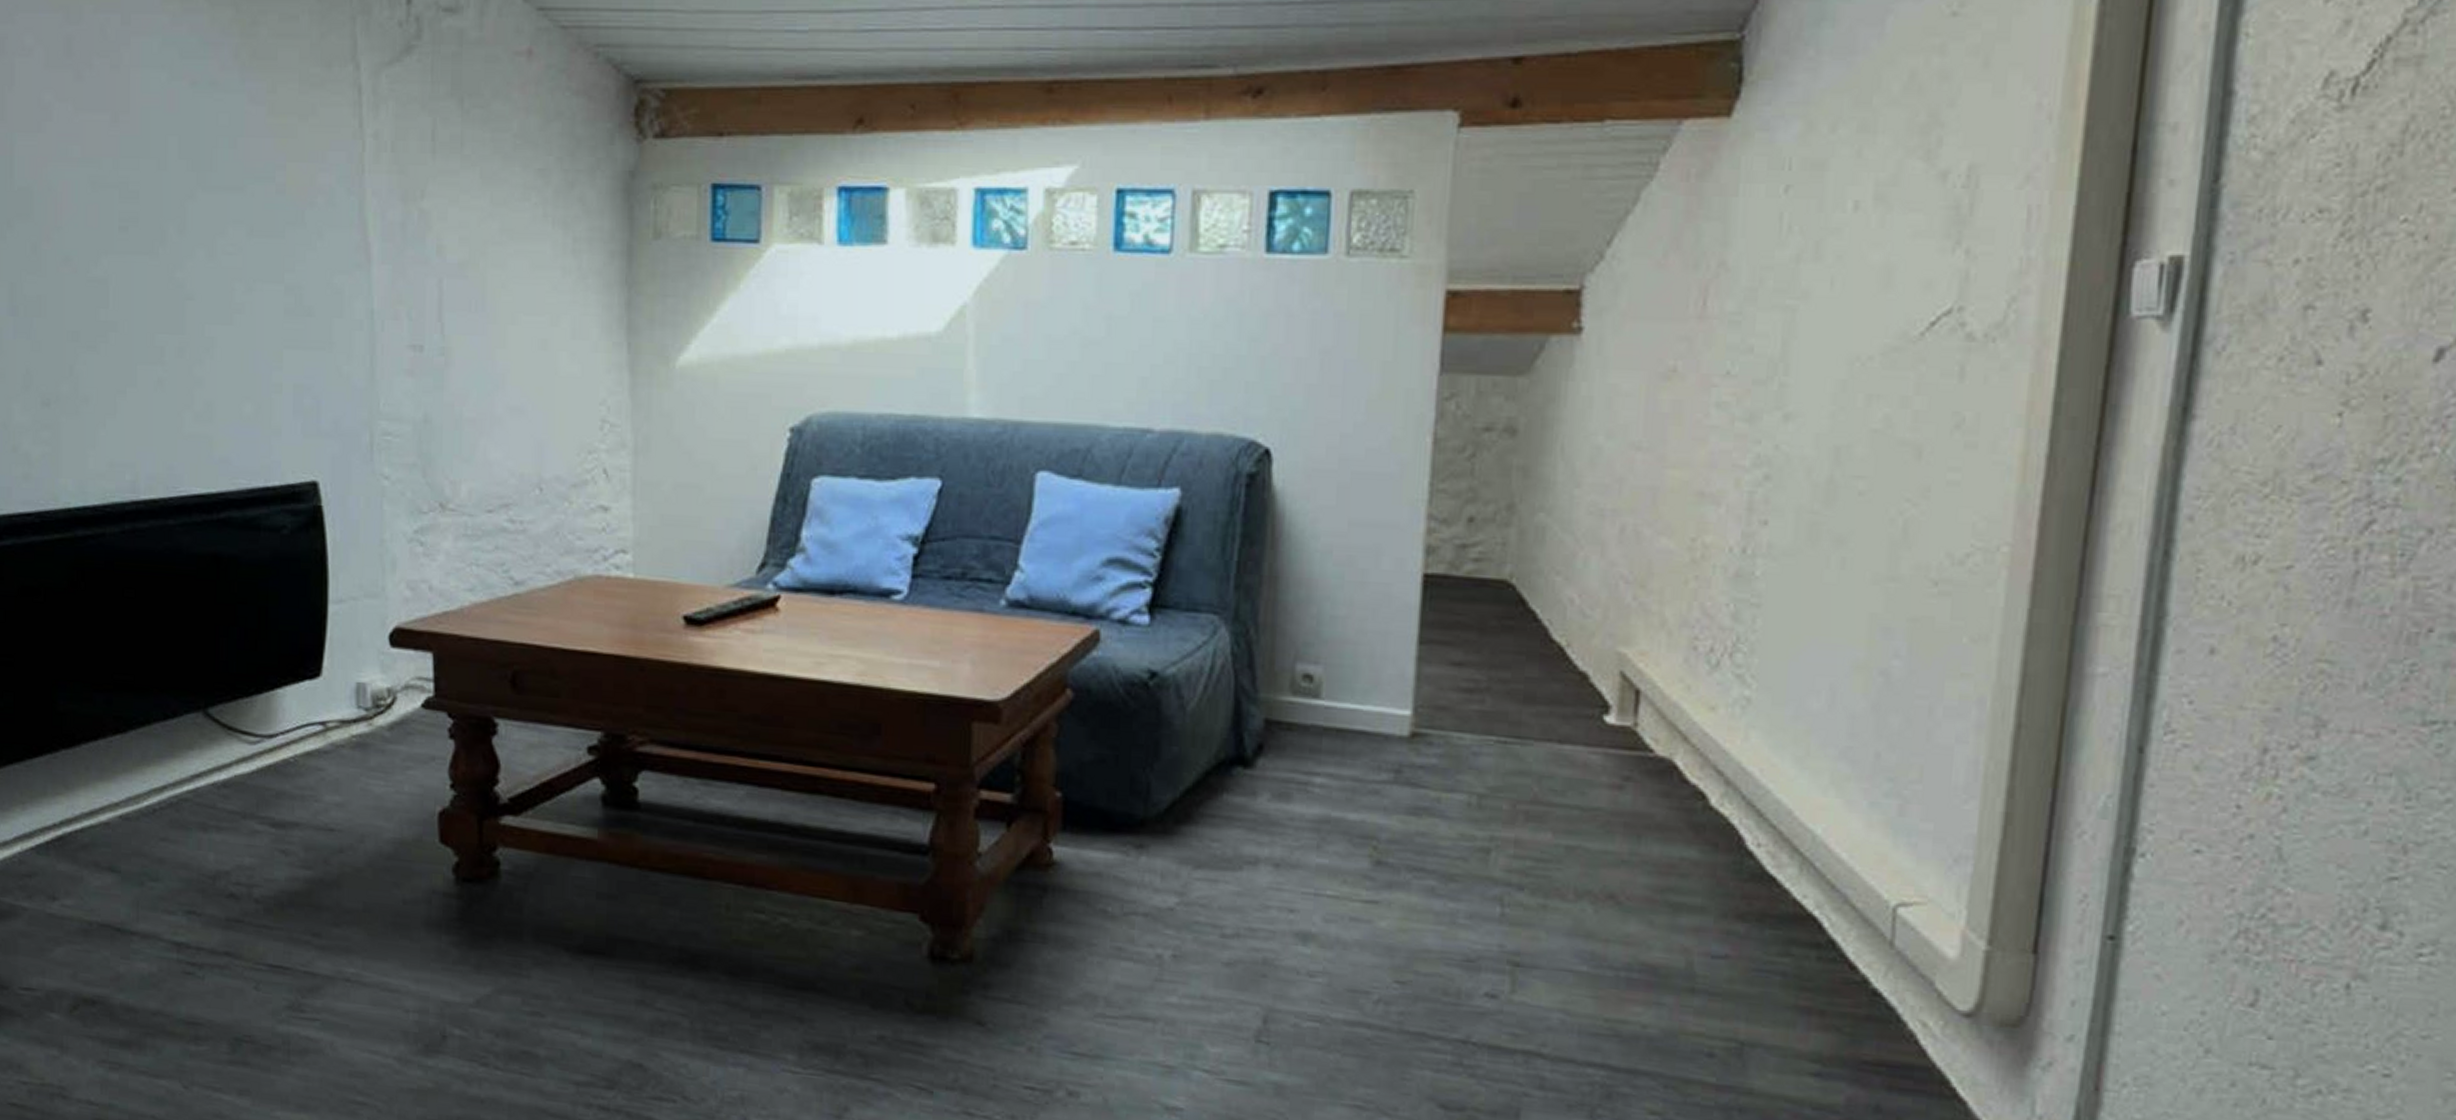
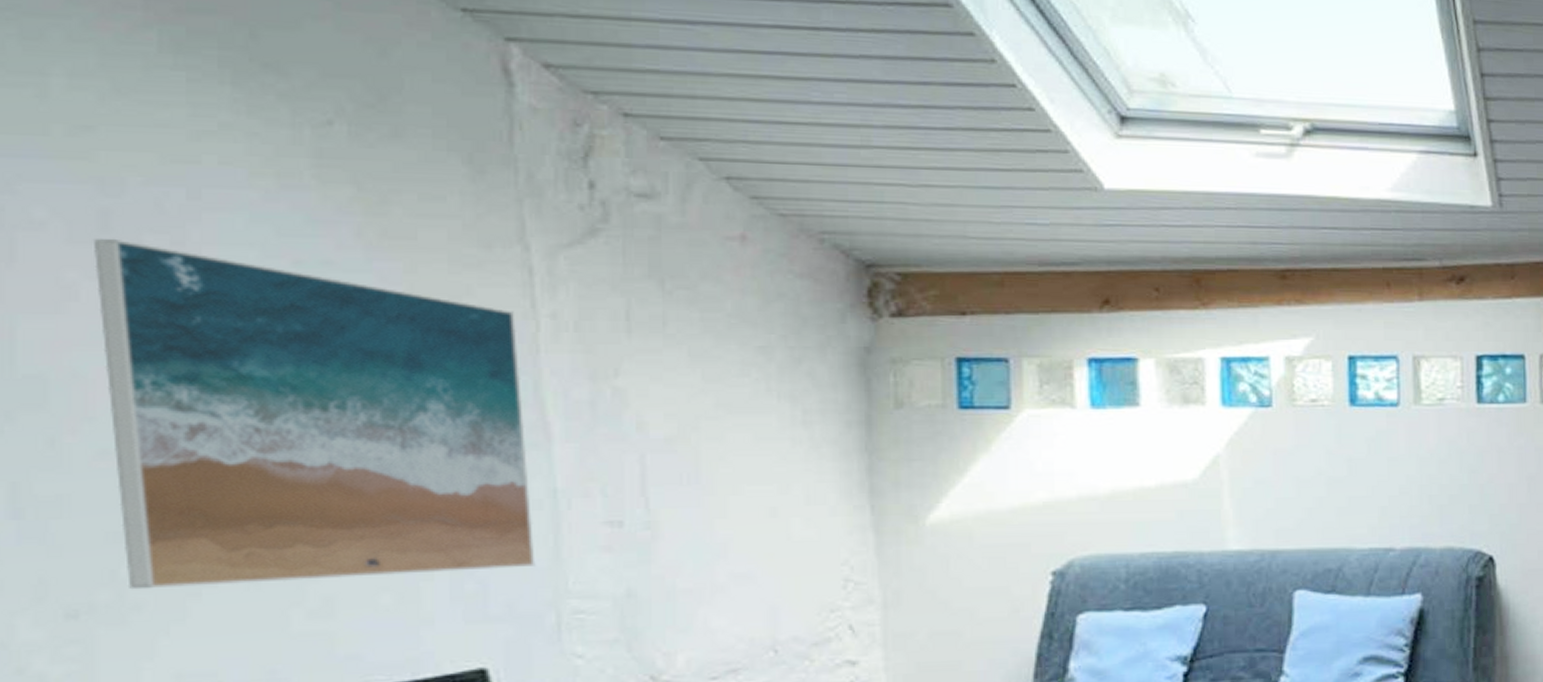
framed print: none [61,62,356,386] -> present [92,238,536,590]

